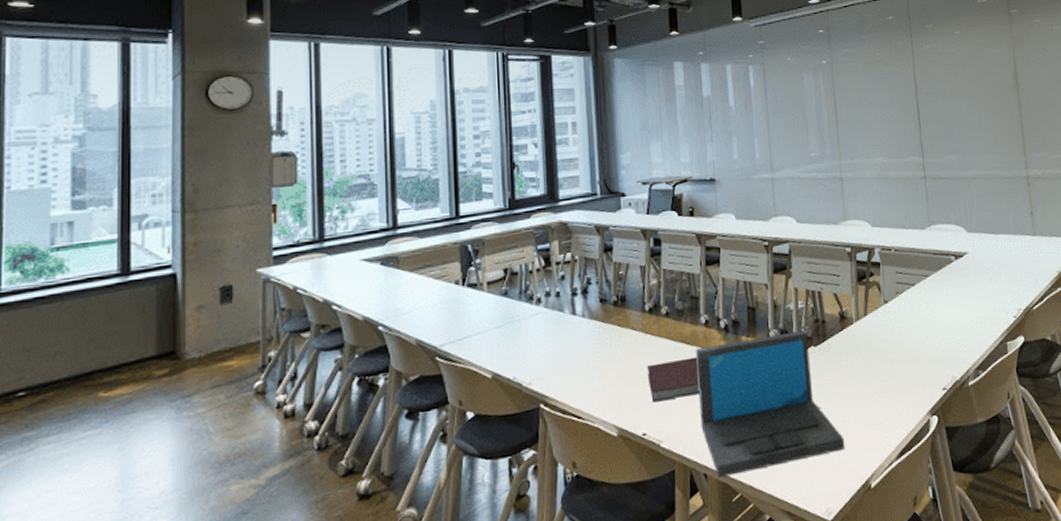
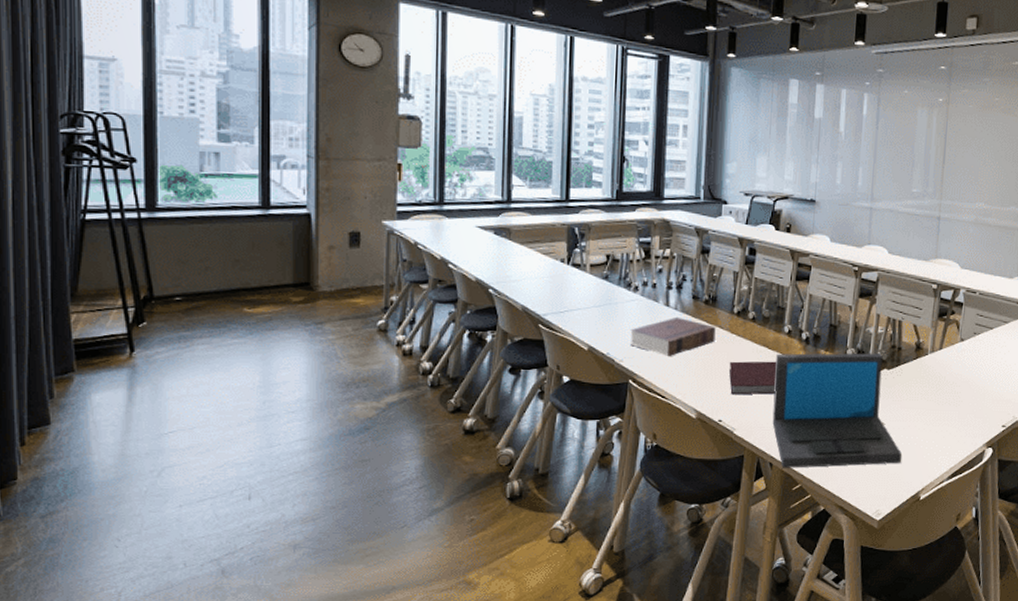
book: none [536,324,629,370] -> present [629,316,716,356]

